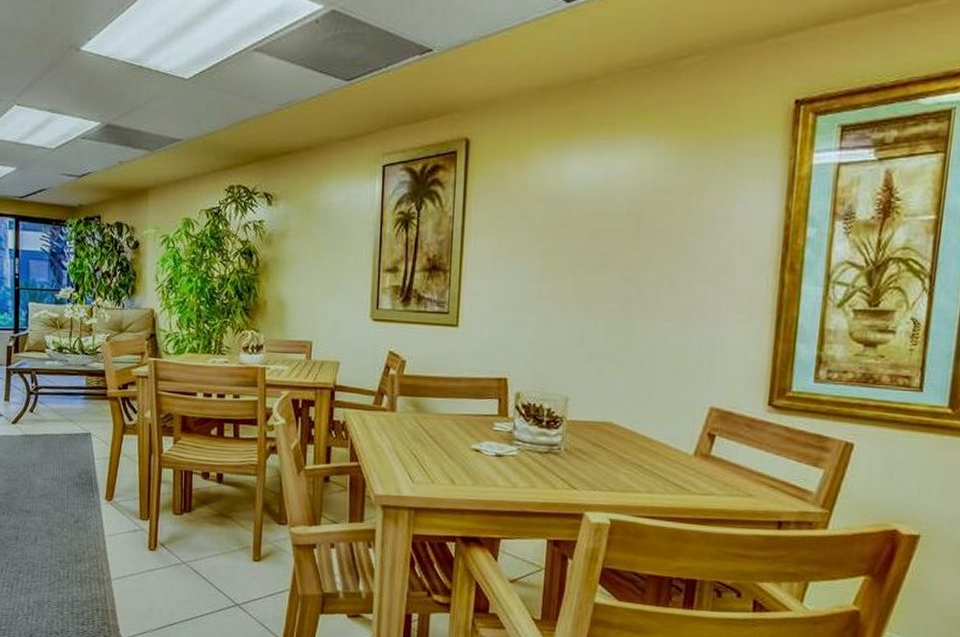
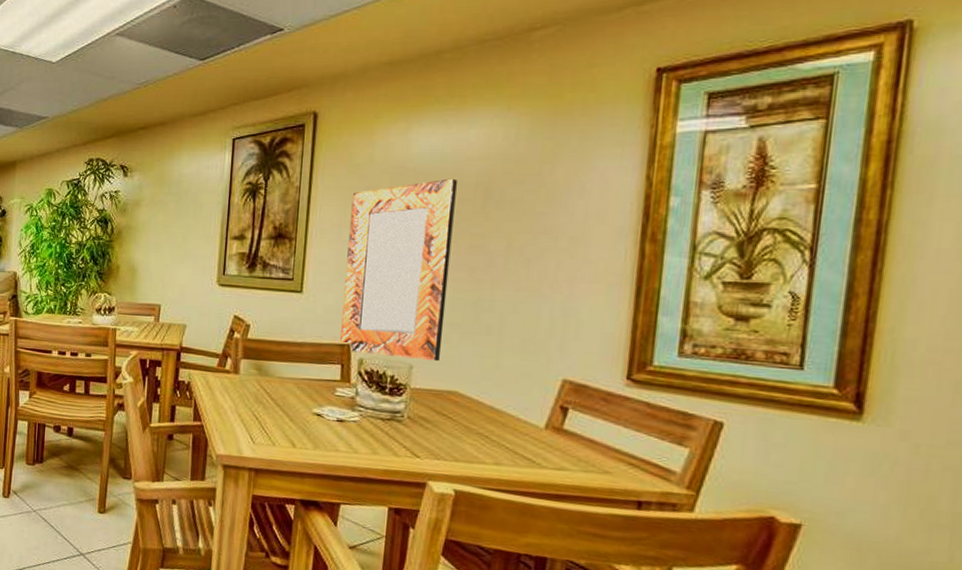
home mirror: none [497,208,609,393] -> present [340,178,457,362]

